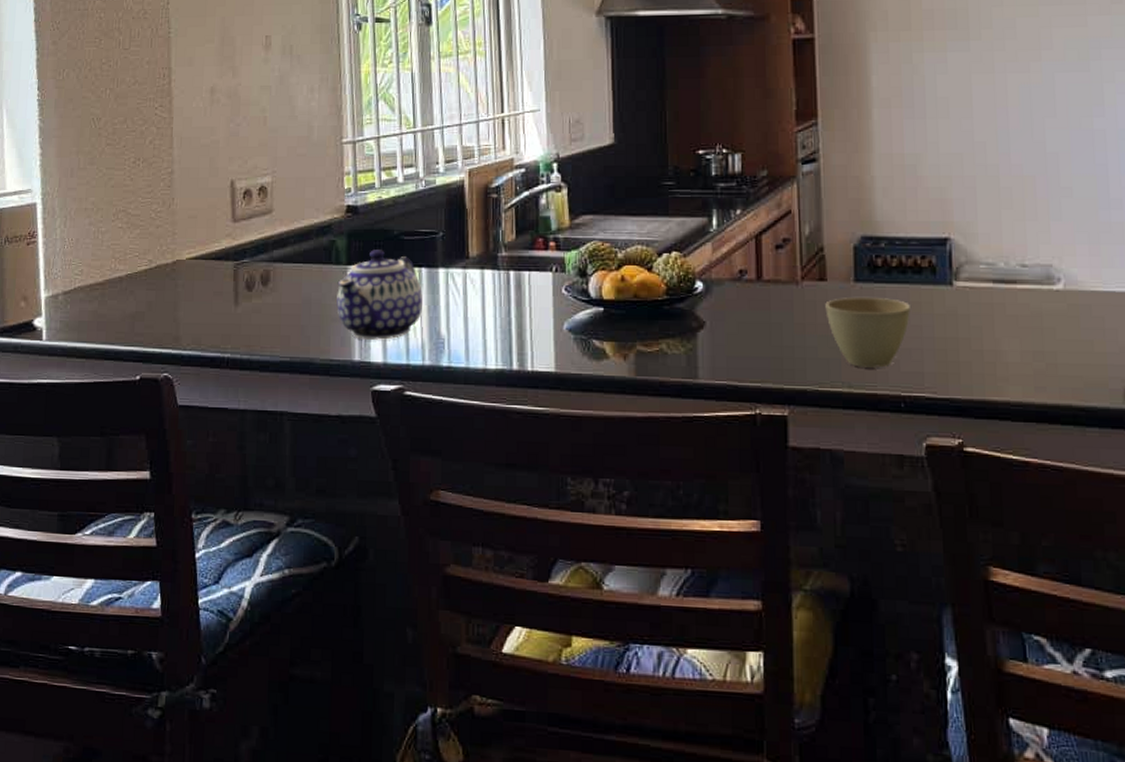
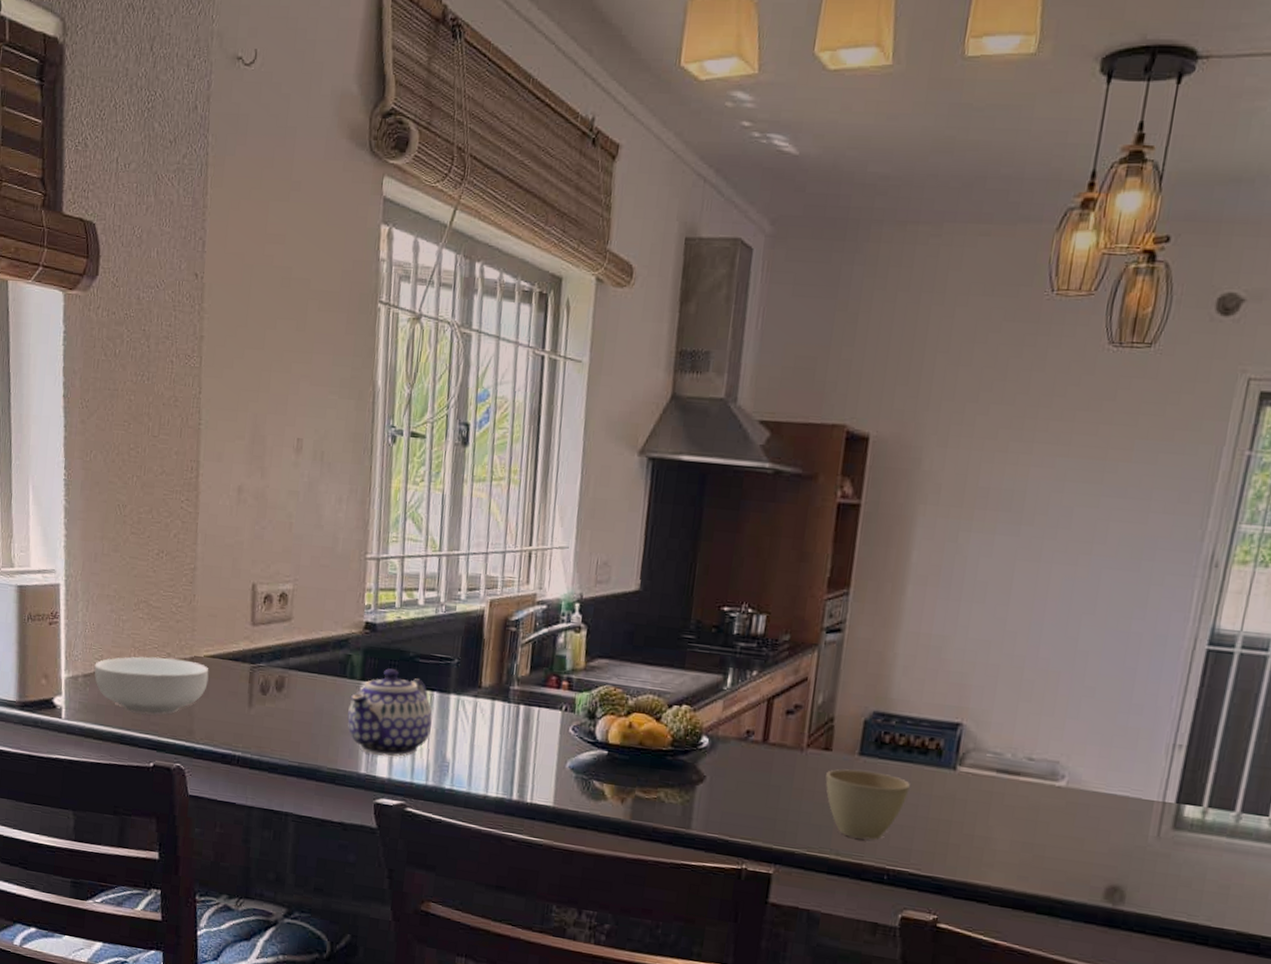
cereal bowl: none [74,265,192,326] -> present [94,656,209,715]

